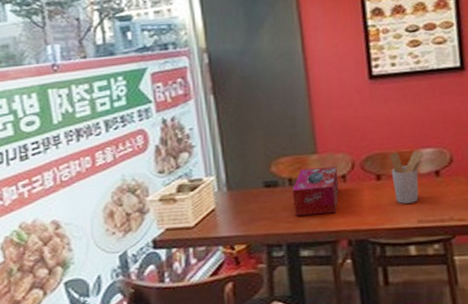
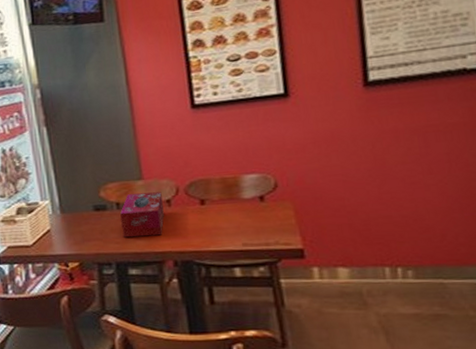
utensil holder: present [389,151,425,204] -> none [213,176,249,228]

